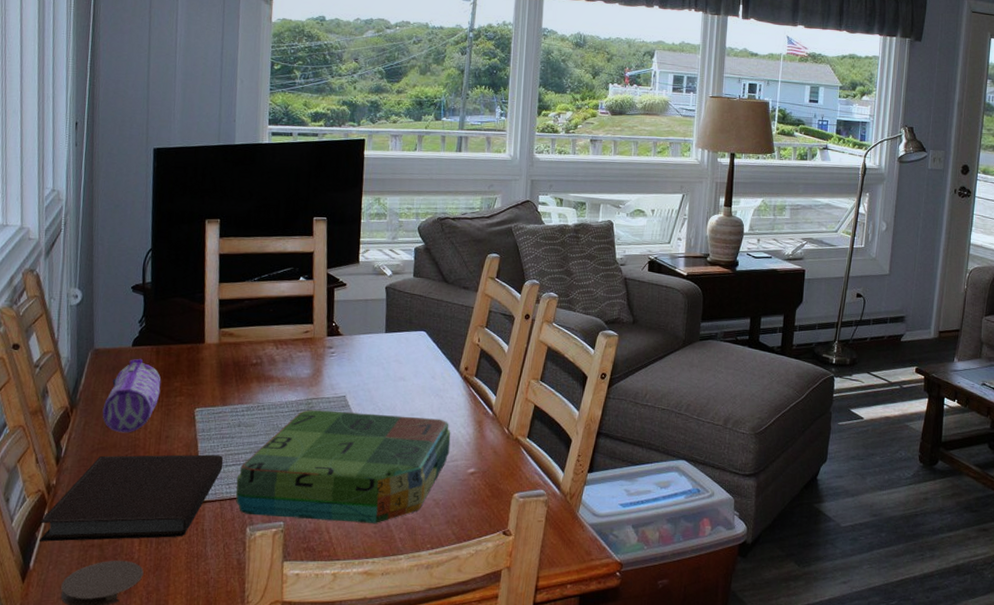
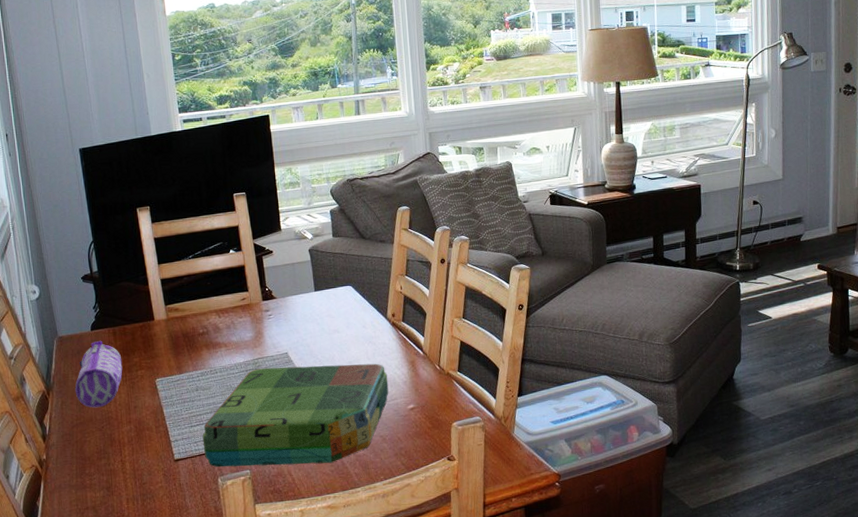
notebook: present [39,454,224,542] -> none [39,418,189,509]

